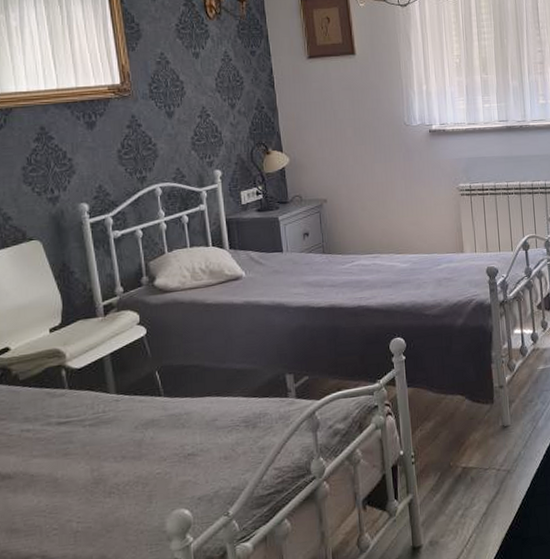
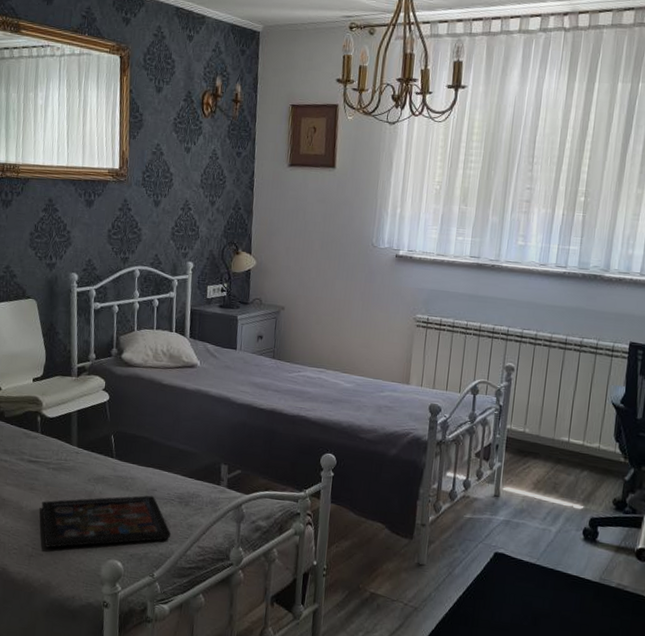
decorative tray: none [81,426,242,517] -> present [41,495,172,548]

